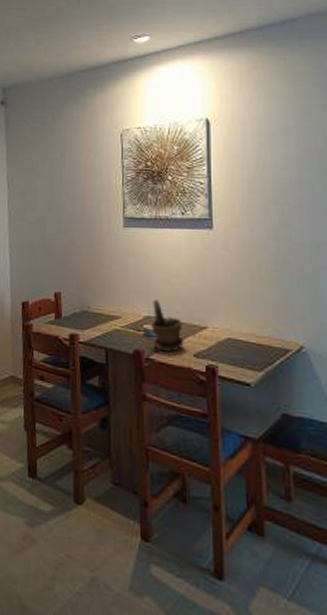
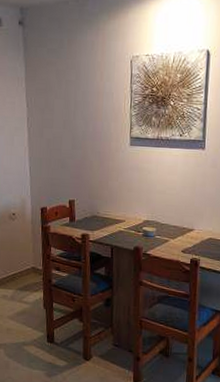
potted plant: present [151,298,184,352] -> none [149,206,175,249]

